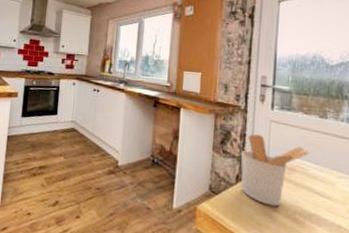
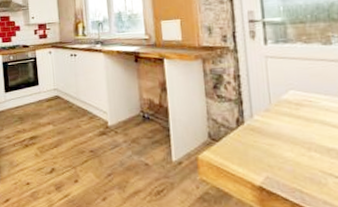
utensil holder: present [240,134,310,207] -> none [237,73,317,146]

